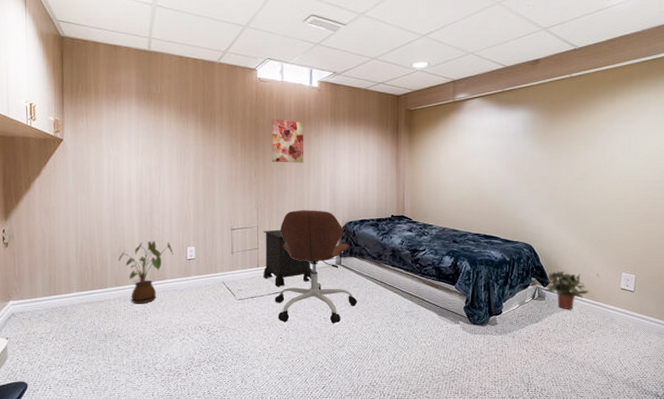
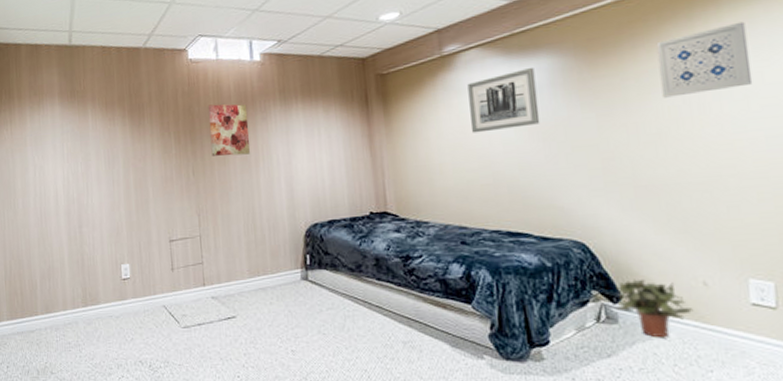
house plant: present [118,241,174,304] -> none [48,258,107,334]
nightstand: present [263,229,313,288] -> none [207,238,273,312]
office chair: present [275,210,357,324] -> none [227,211,334,358]
wall art: none [469,117,515,162] -> present [467,67,540,133]
wall art: none [591,102,644,149] -> present [656,21,753,98]

